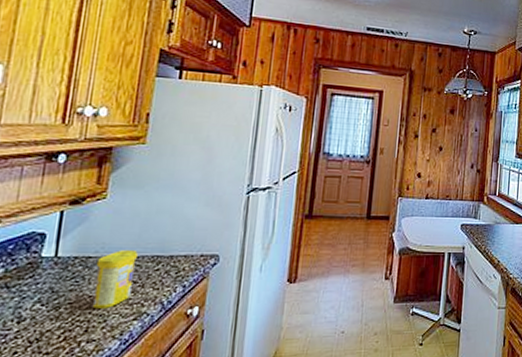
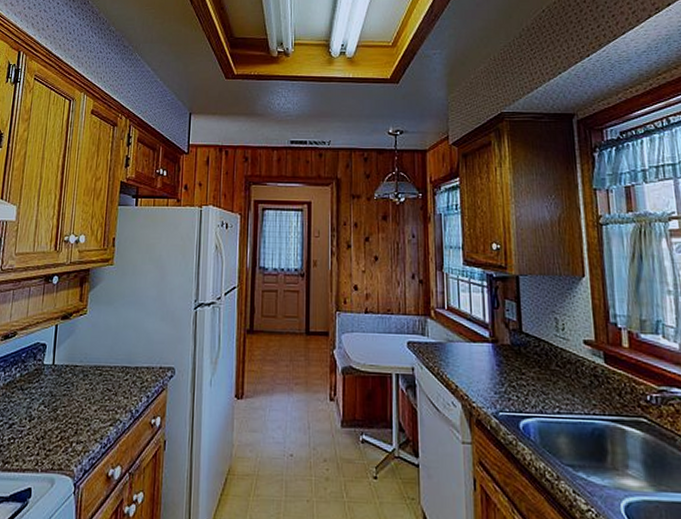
canister: present [92,250,138,309] -> none [79,360,111,413]

